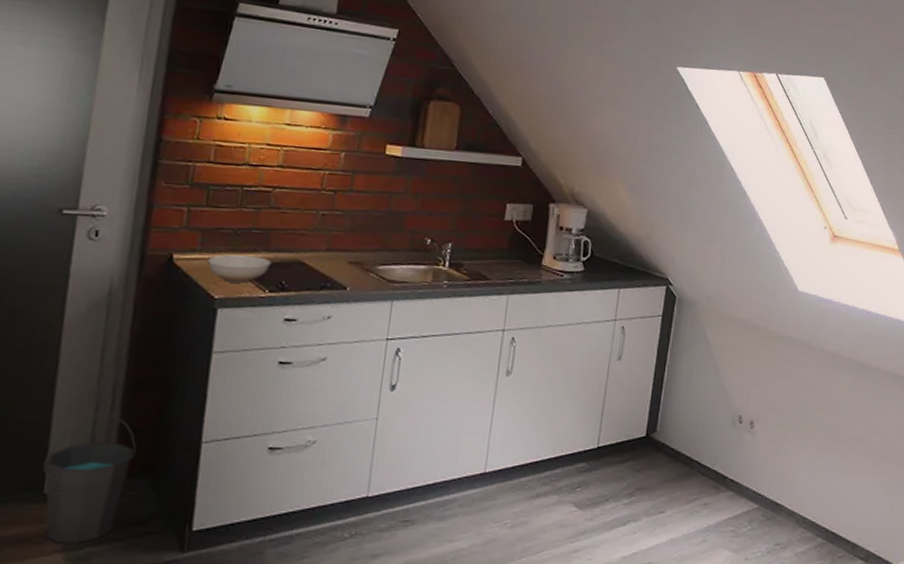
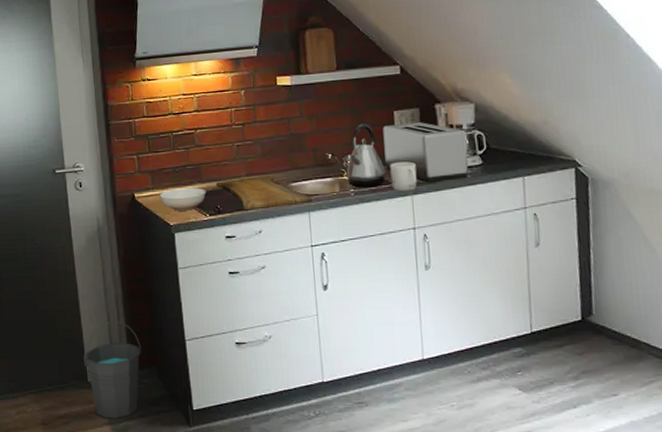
cutting board: none [285,253,400,291] -> present [215,176,313,211]
kettle: none [442,211,487,282] -> present [346,123,386,188]
toaster: none [487,217,574,285] -> present [382,122,469,183]
mug: none [489,258,518,290] -> present [390,161,418,191]

